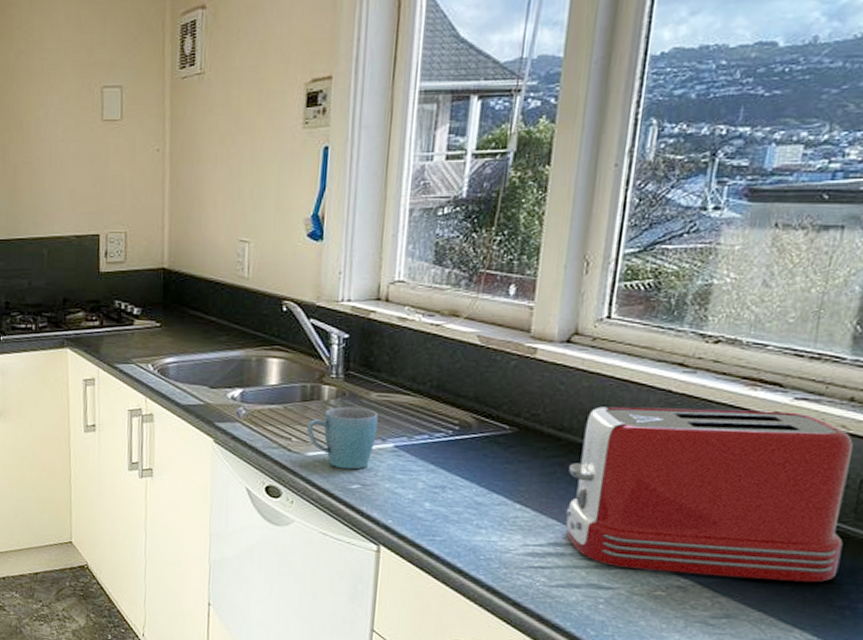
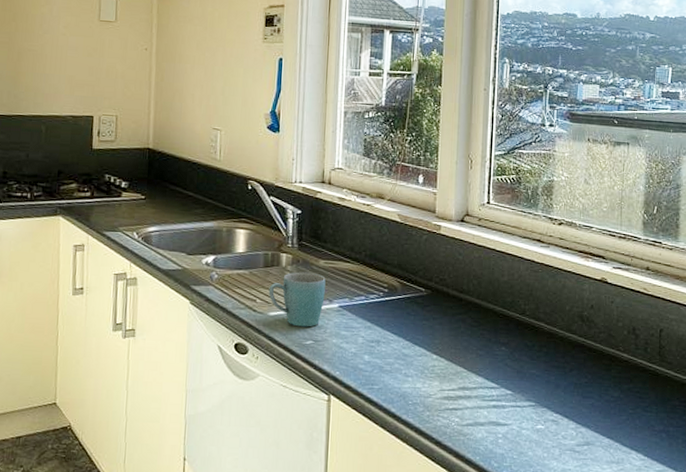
toaster: present [565,406,853,583] -> none [469,273,655,412]

